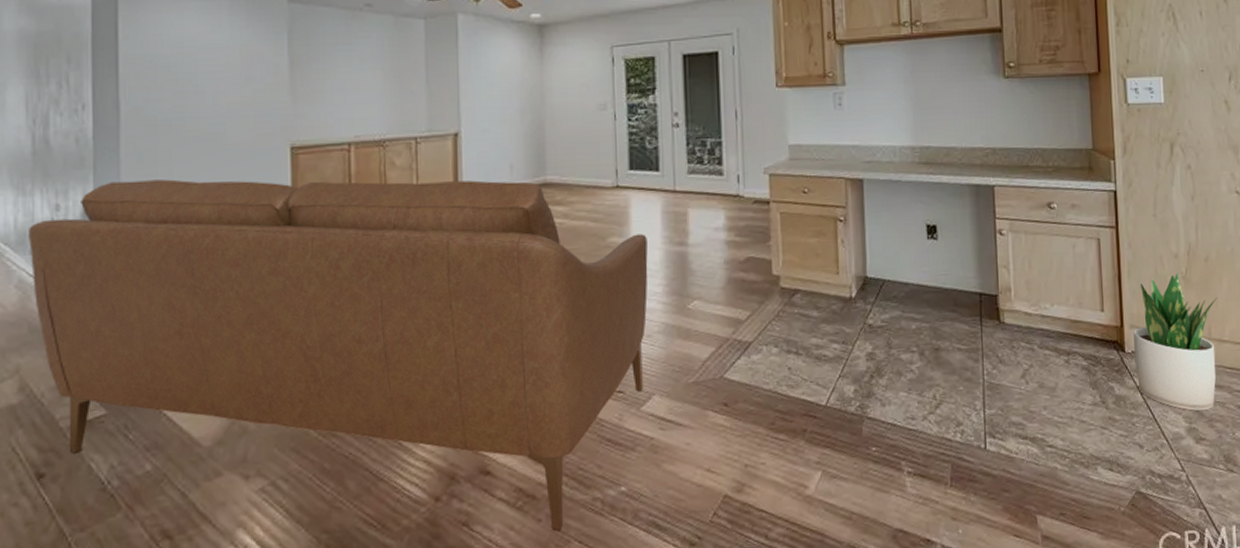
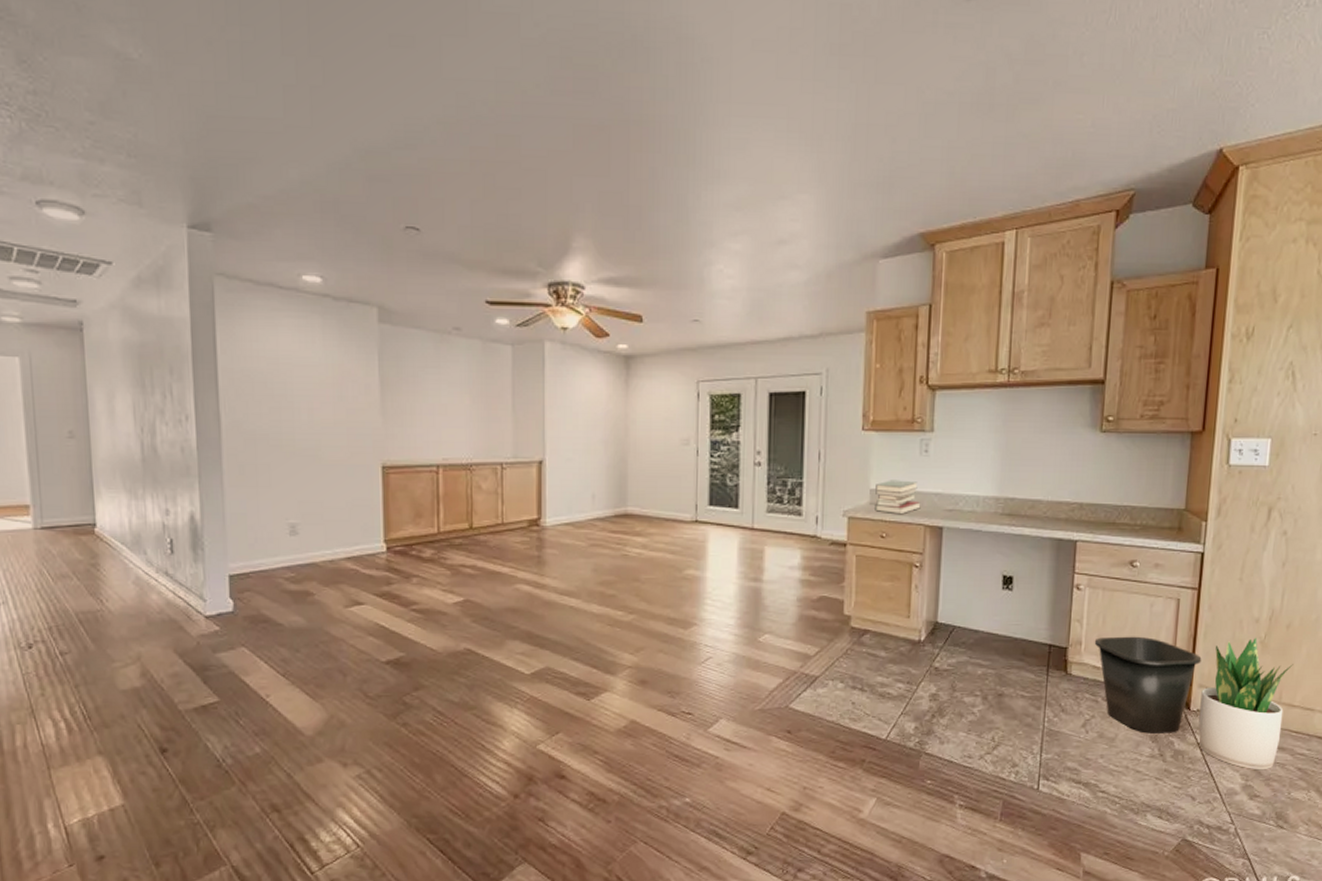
sofa: present [29,179,648,532] -> none [142,491,723,832]
books: none [794,134,838,169] -> present [875,480,920,515]
waste bin: none [1023,278,1129,380] -> present [1094,636,1202,734]

